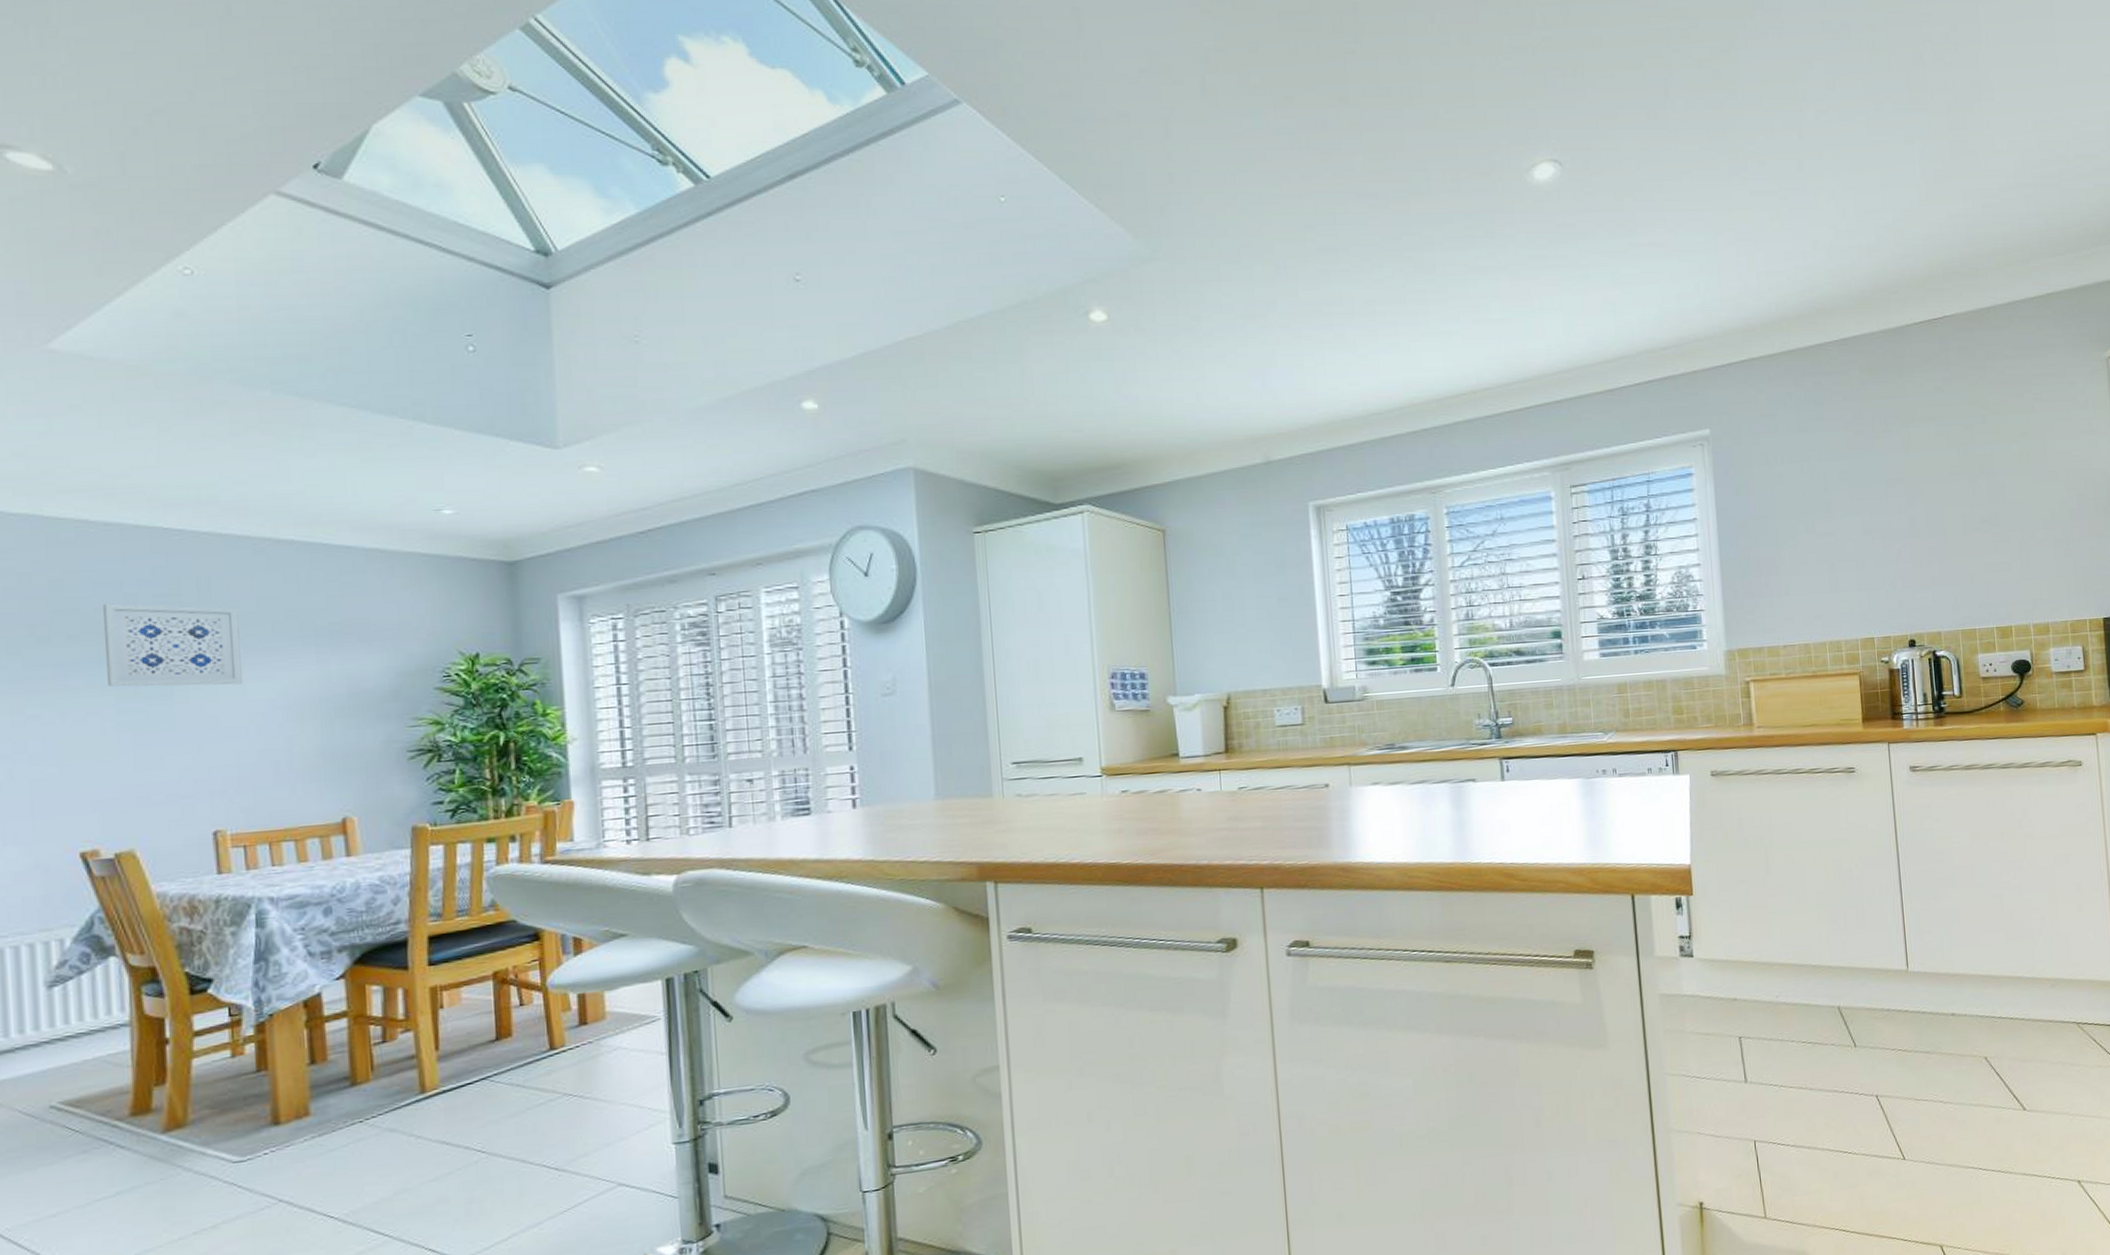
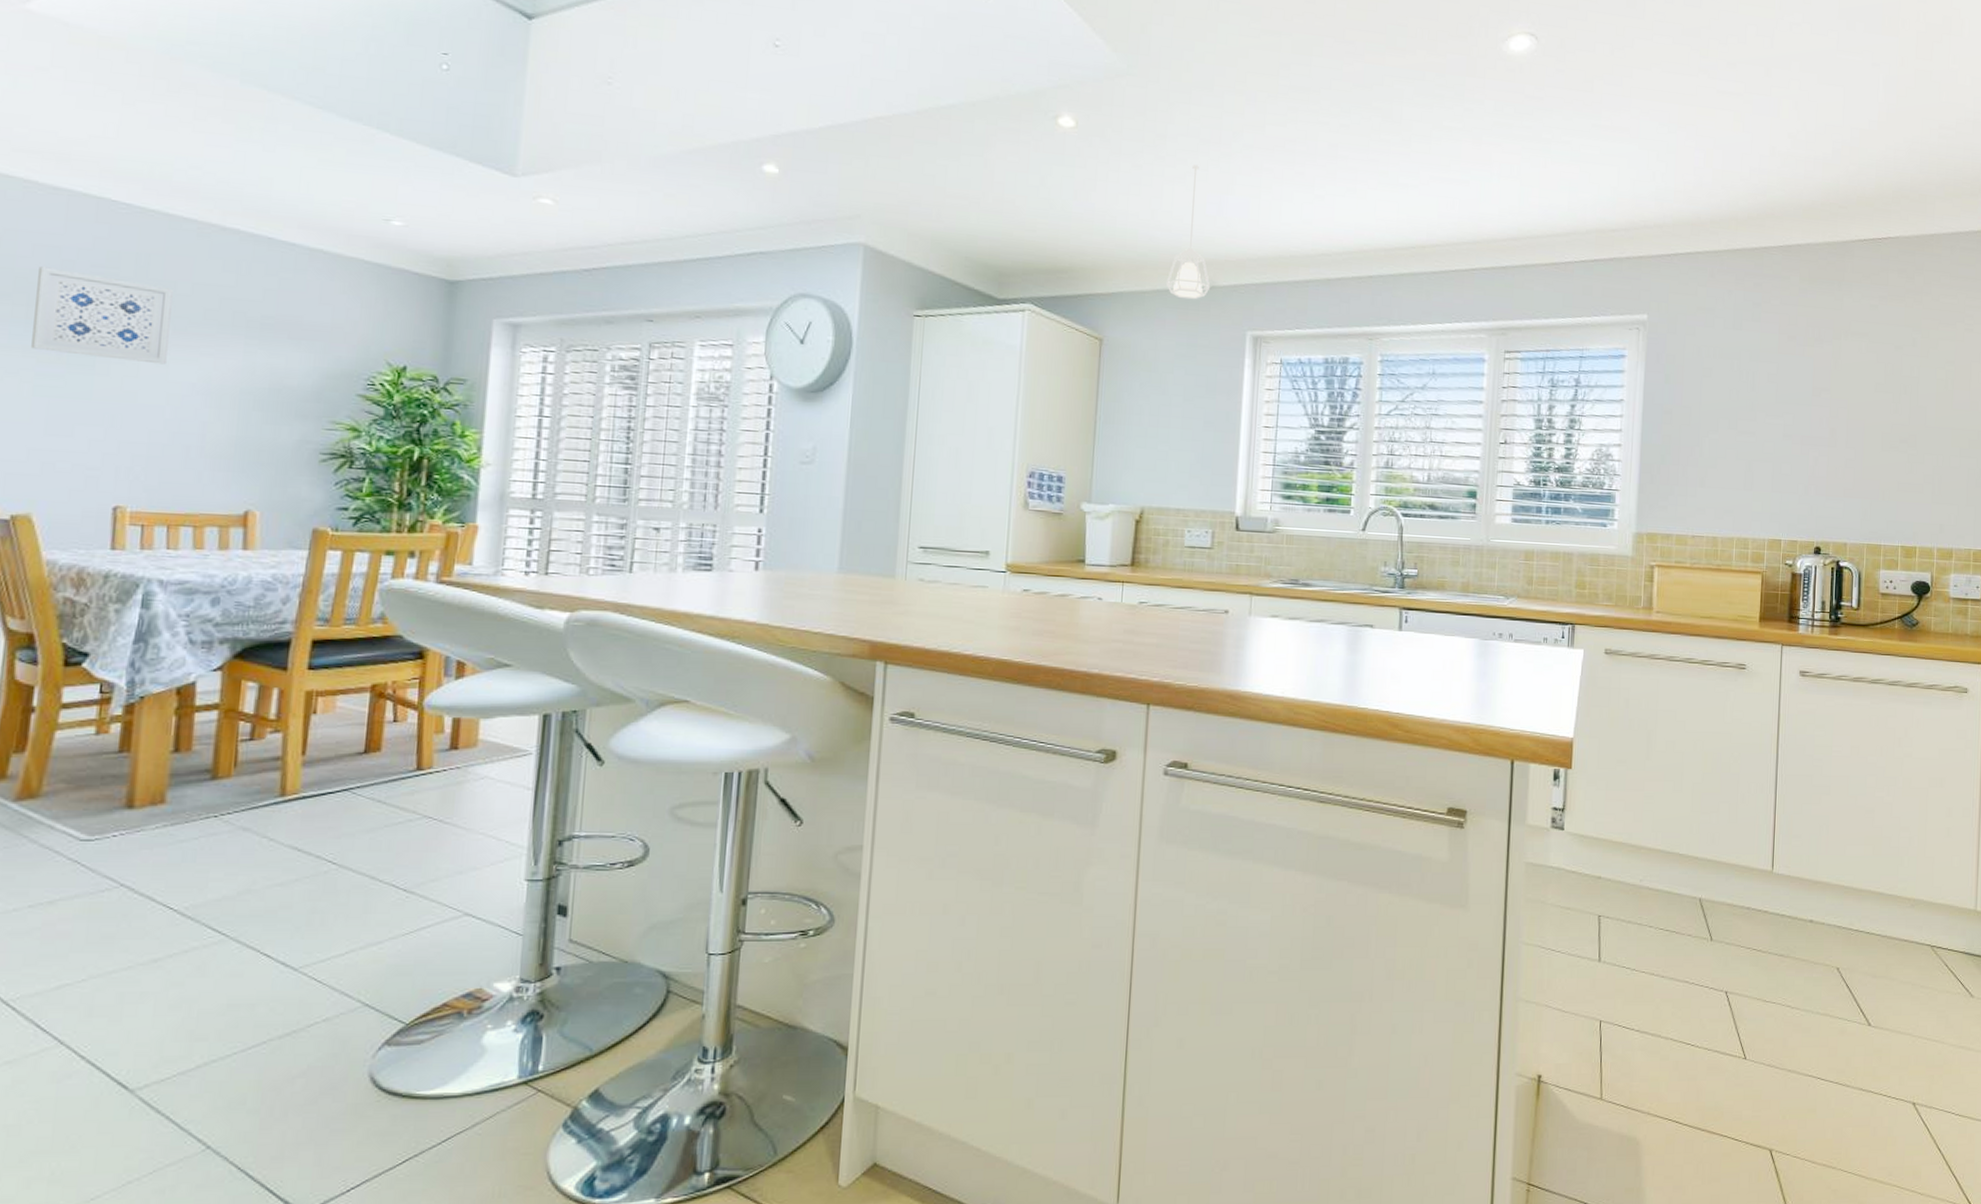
pendant lamp: none [1220,341,1266,479] -> present [1165,165,1211,300]

